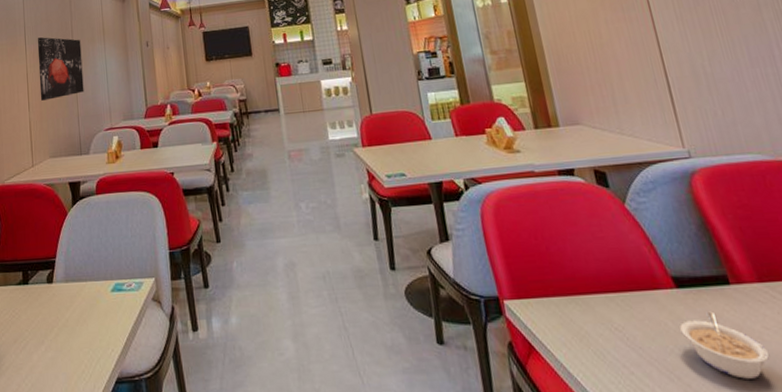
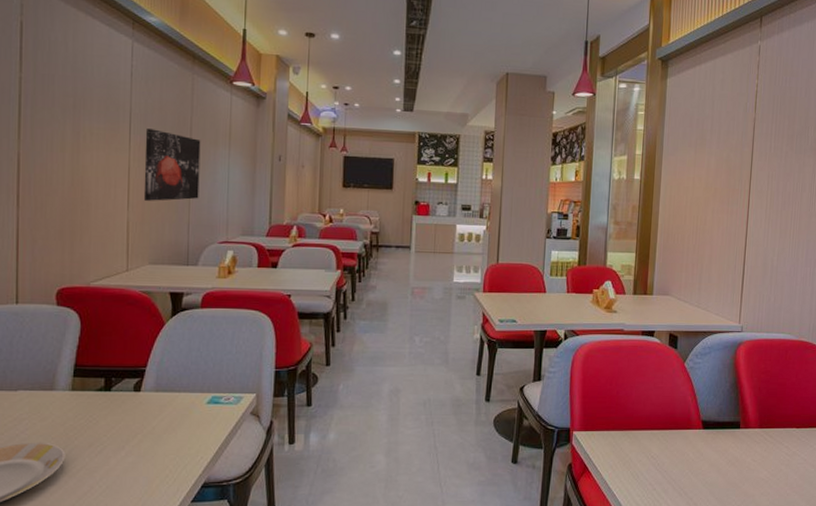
legume: present [680,311,769,379] -> none [697,447,750,495]

